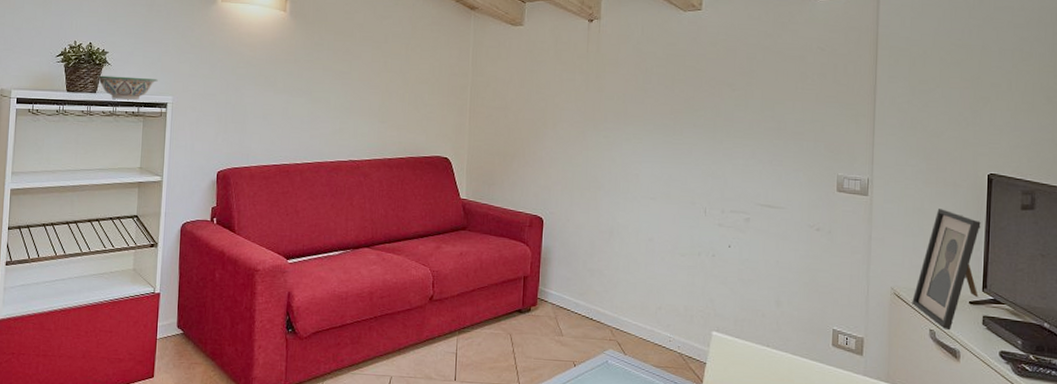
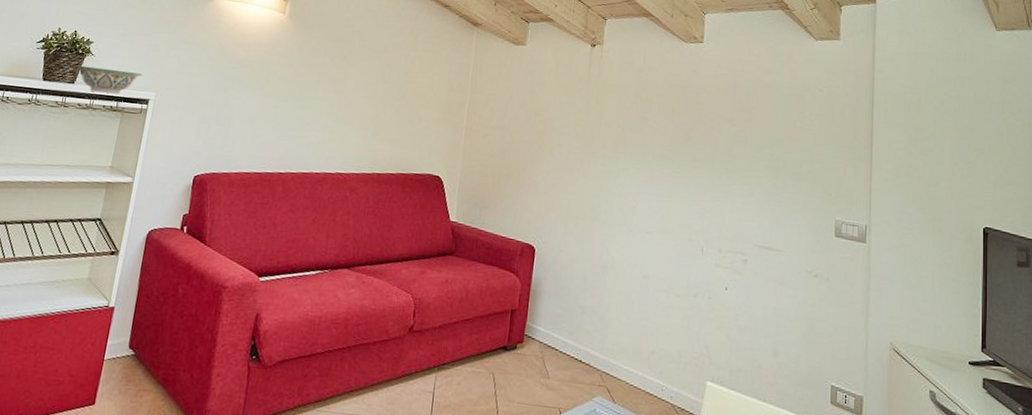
picture frame: present [912,209,981,331] -> none [911,261,978,393]

